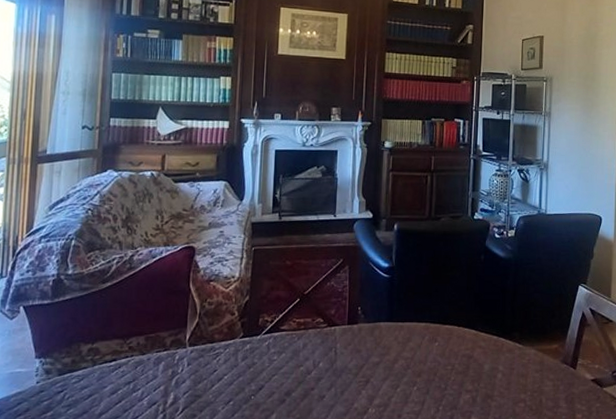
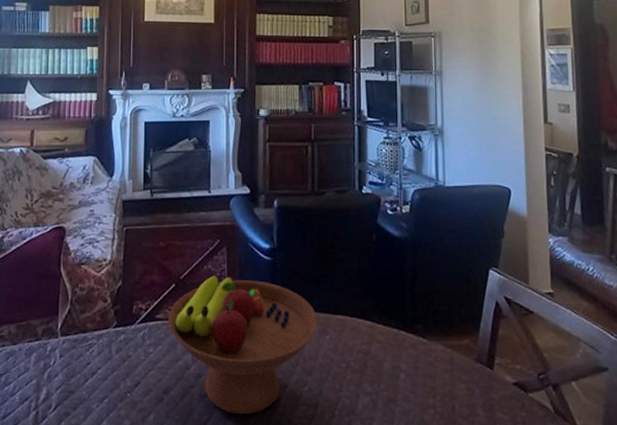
fruit bowl: none [292,290,428,412] -> present [168,275,317,415]

